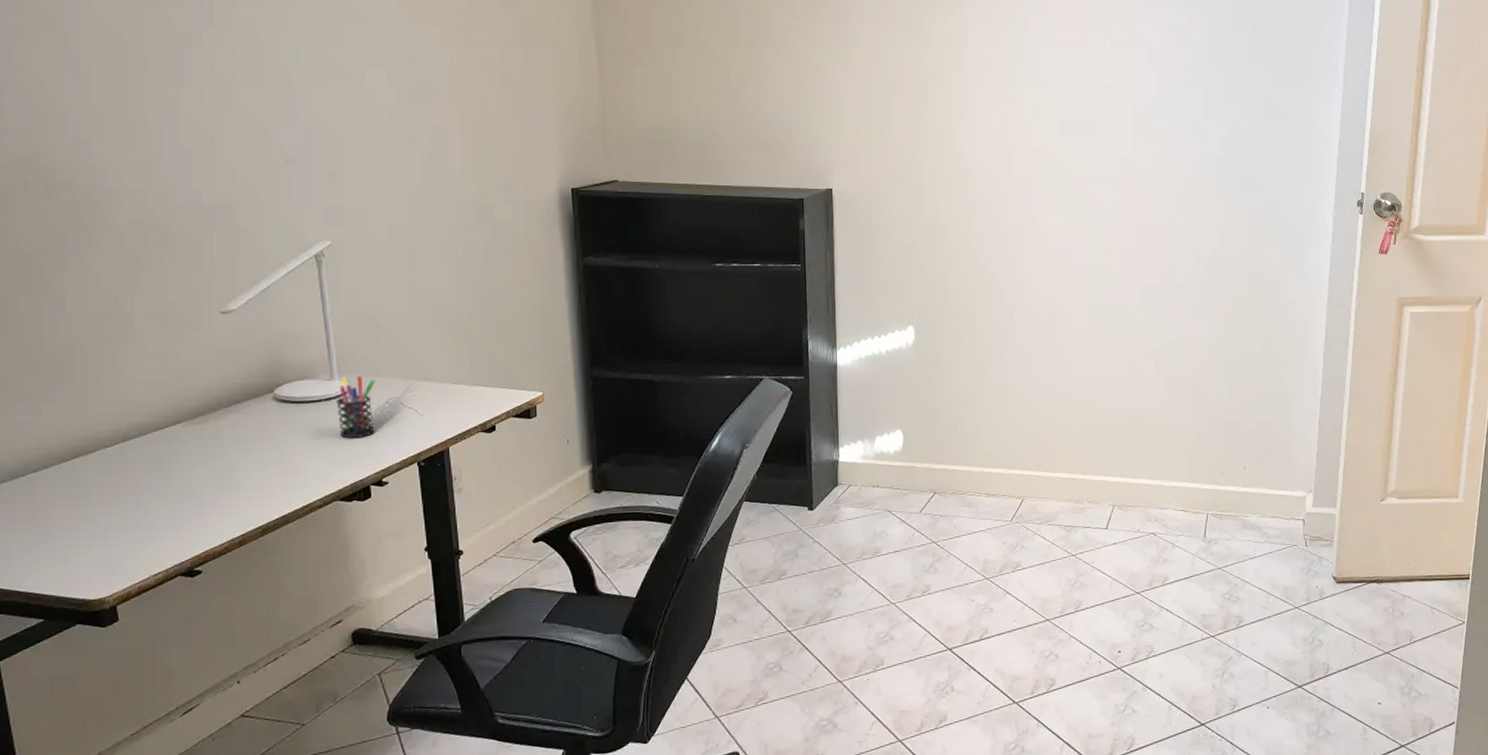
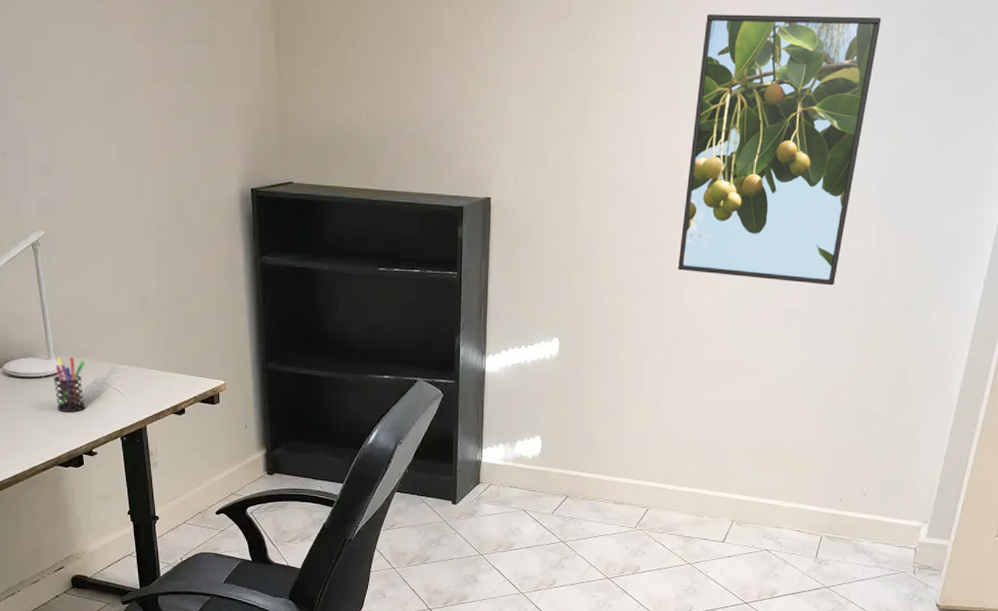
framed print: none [1030,13,1201,261] -> present [677,14,882,286]

